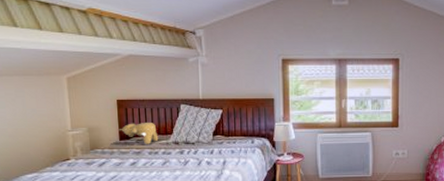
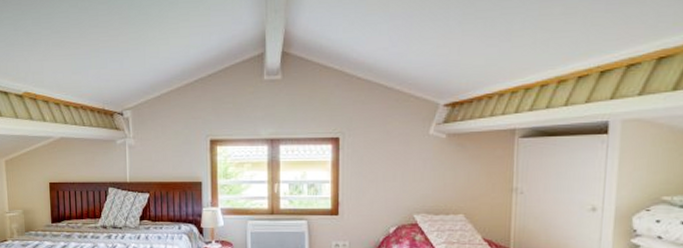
teddy bear: present [118,123,159,144] -> none [51,206,88,228]

